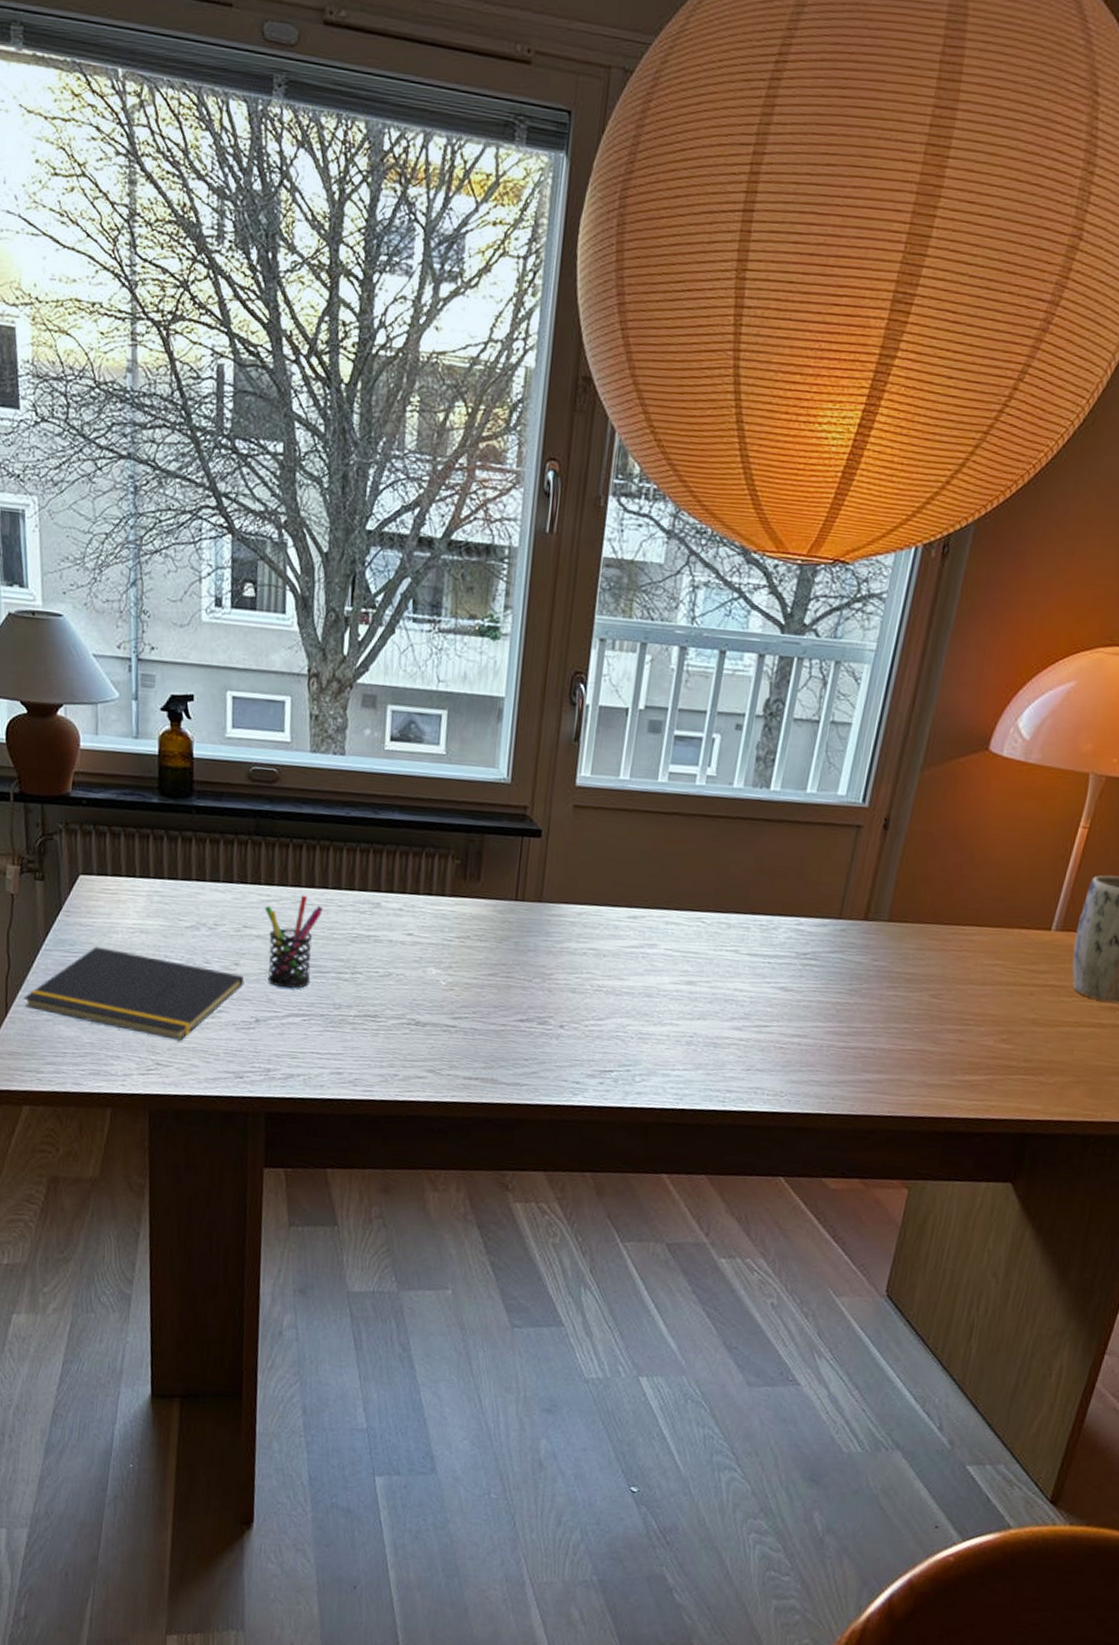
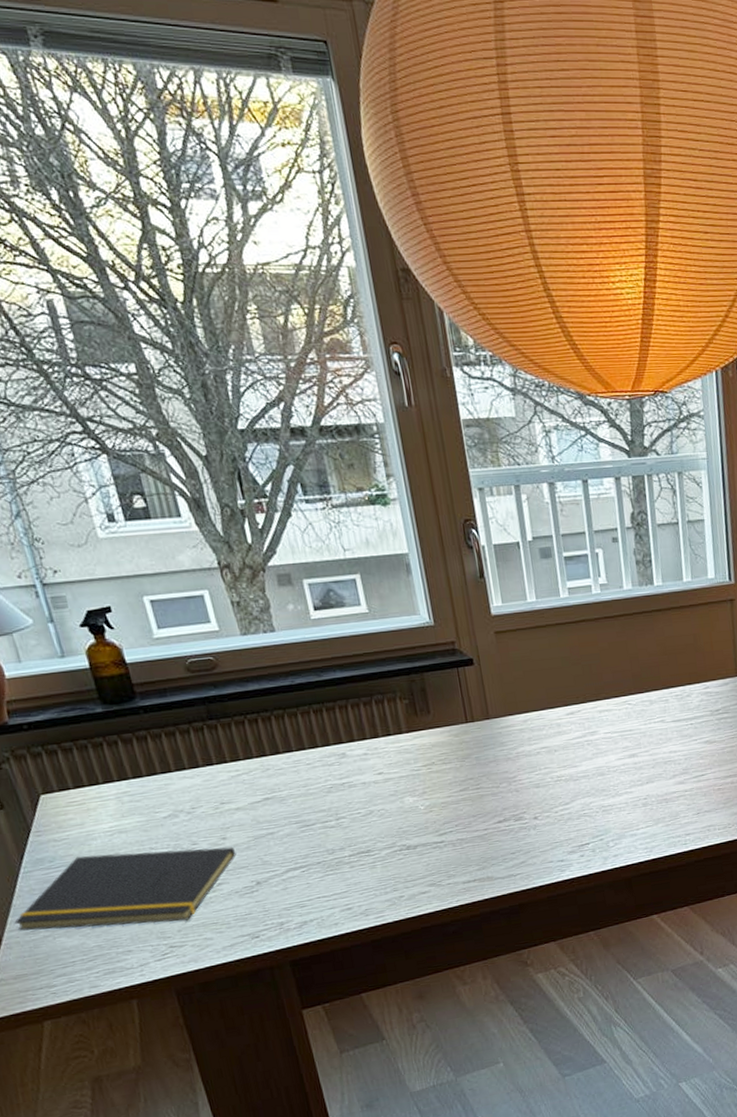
pen holder: present [264,894,324,989] -> none [236,762,300,849]

